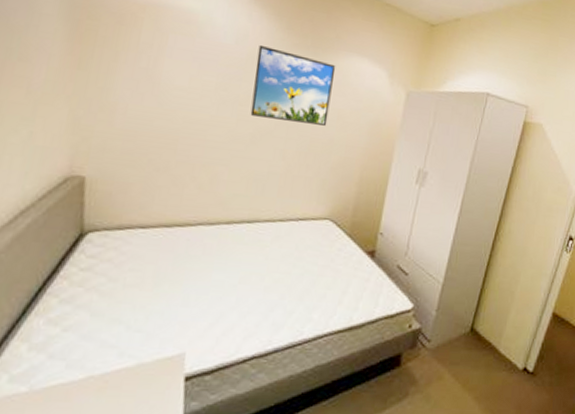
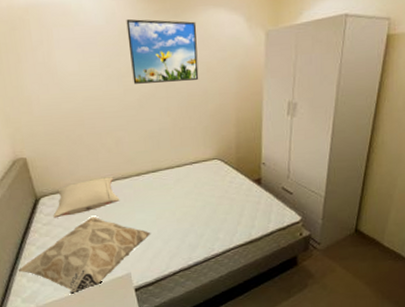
decorative pillow: none [18,268,227,378] -> present [17,217,151,295]
pillow: none [98,218,197,263] -> present [53,177,120,218]

